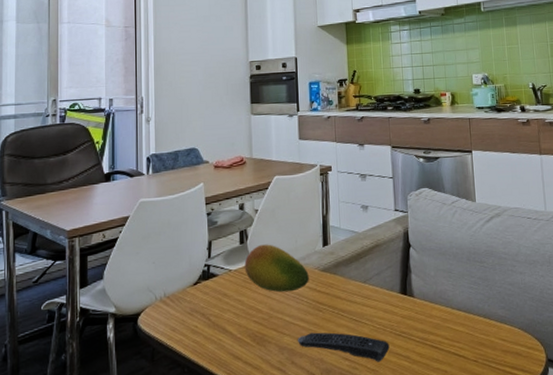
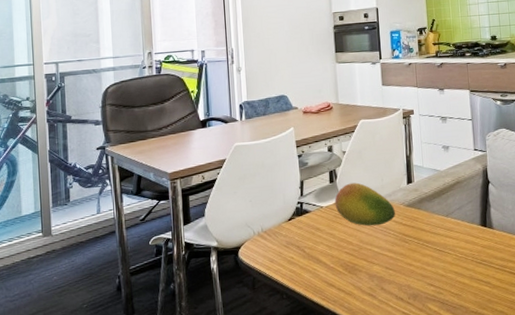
remote control: present [298,332,390,362] -> none [386,261,471,288]

